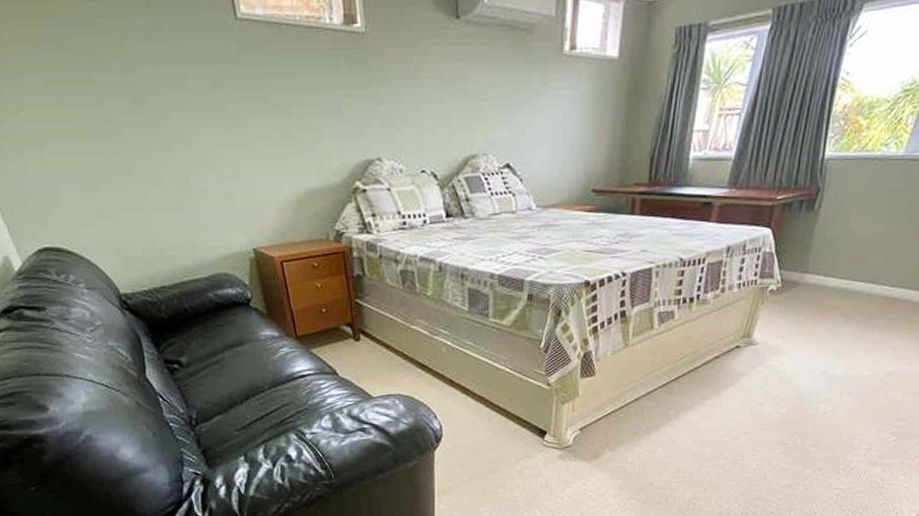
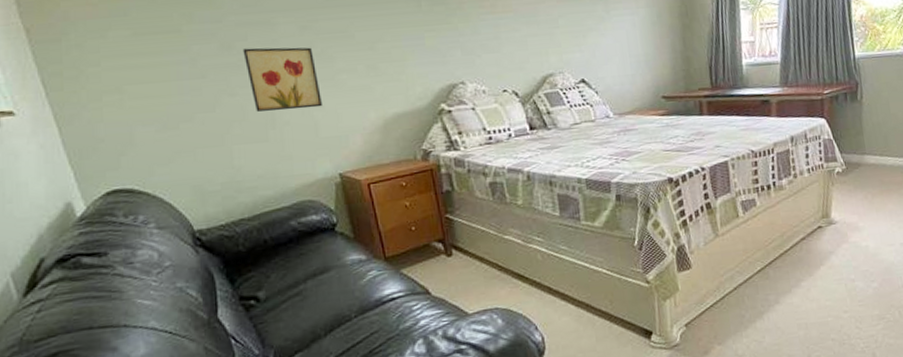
wall art: none [155,105,236,178] -> present [242,47,322,112]

